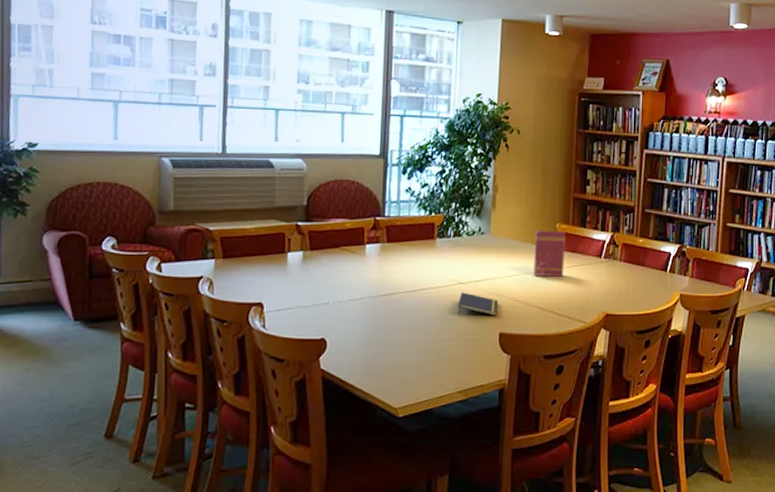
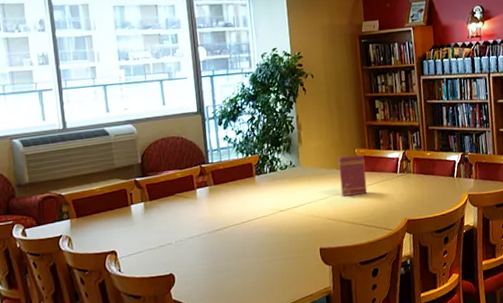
notepad: present [458,292,499,316] -> none [281,218,316,238]

